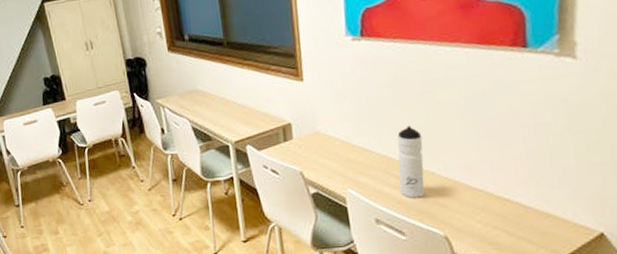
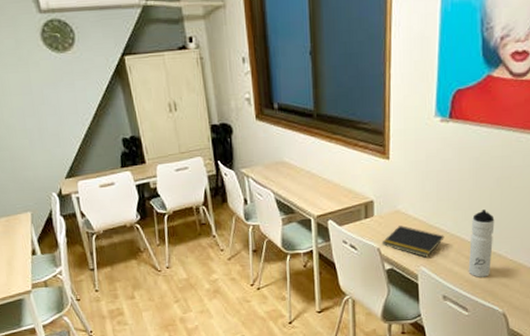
notepad: none [304,147,370,179] -> present [382,226,444,258]

